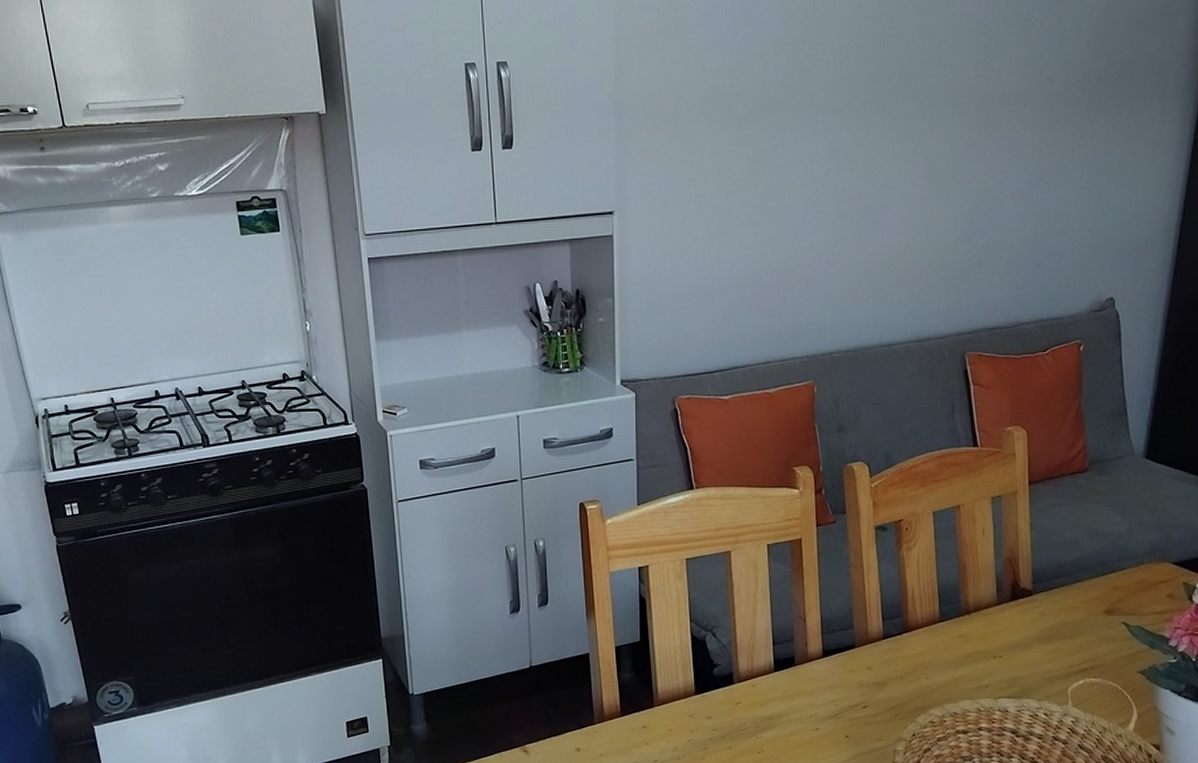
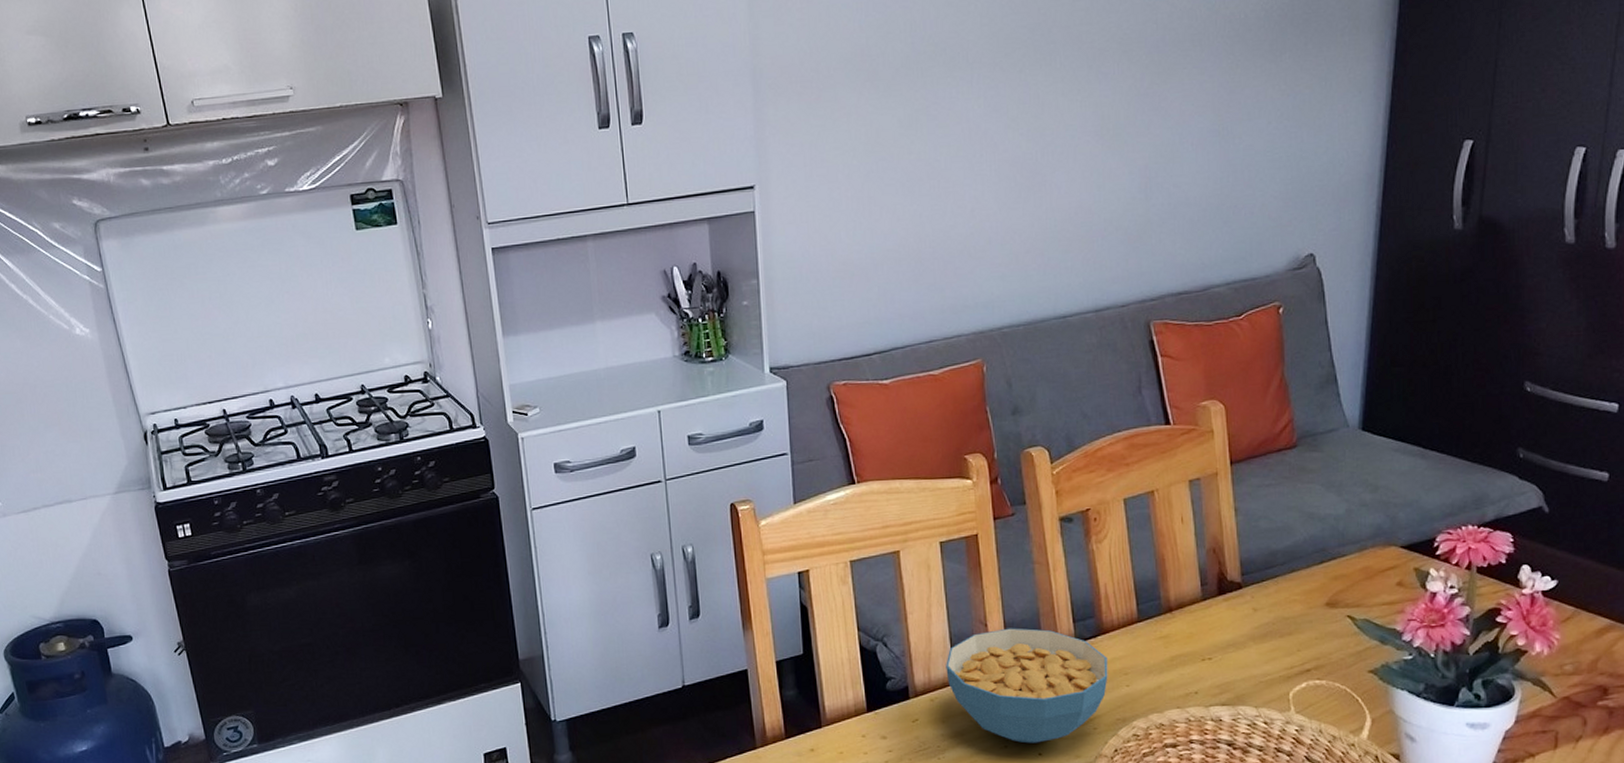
cereal bowl: none [767,623,911,727] -> present [946,628,1108,744]

